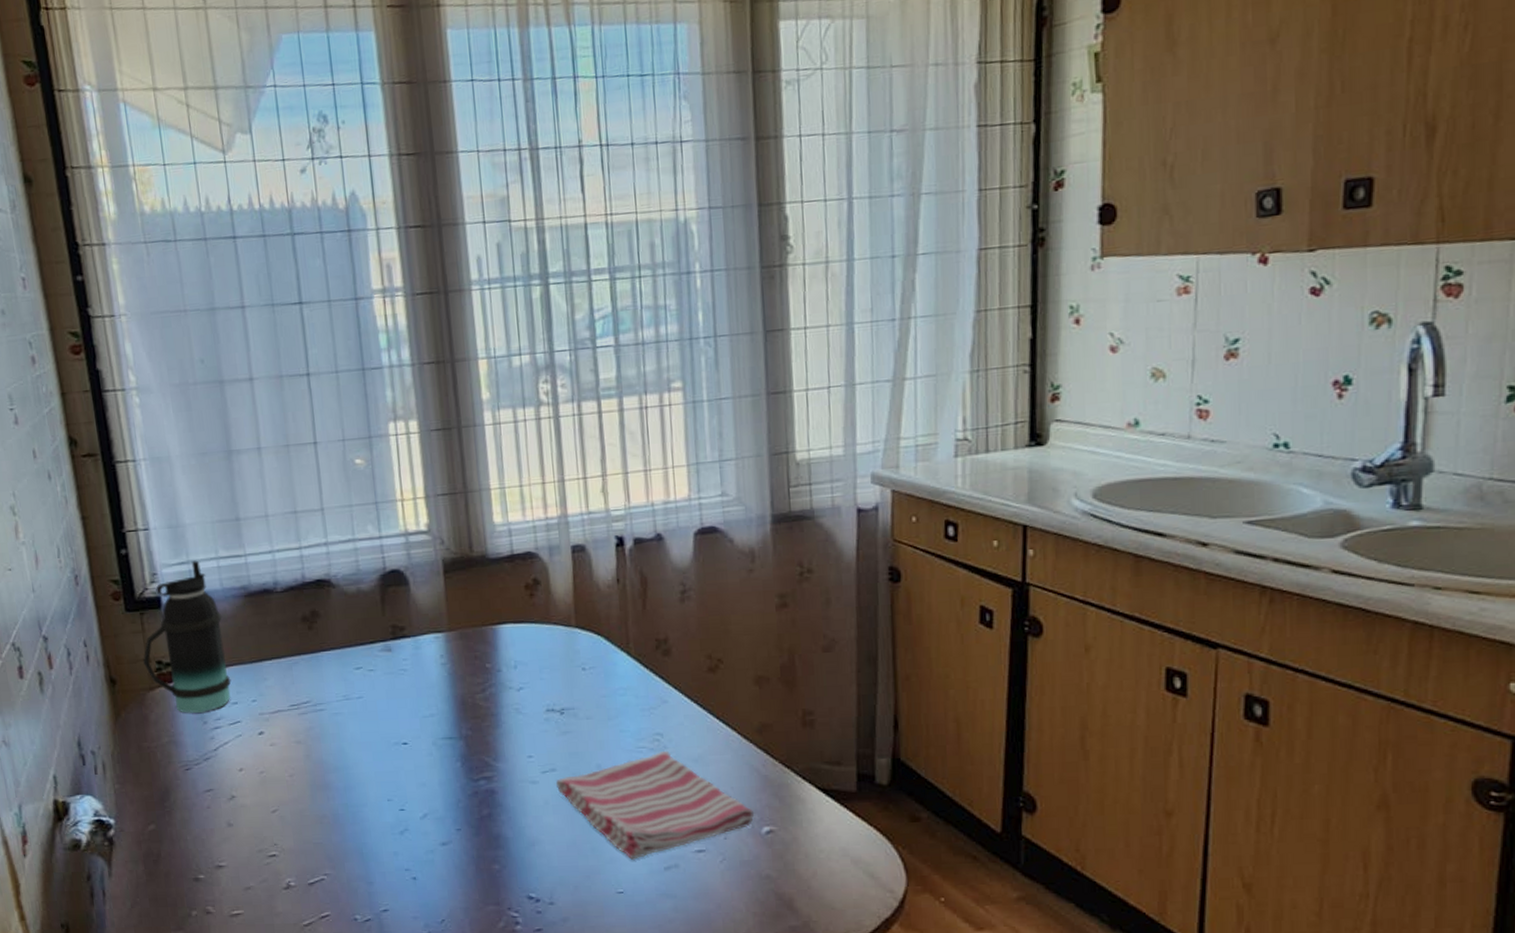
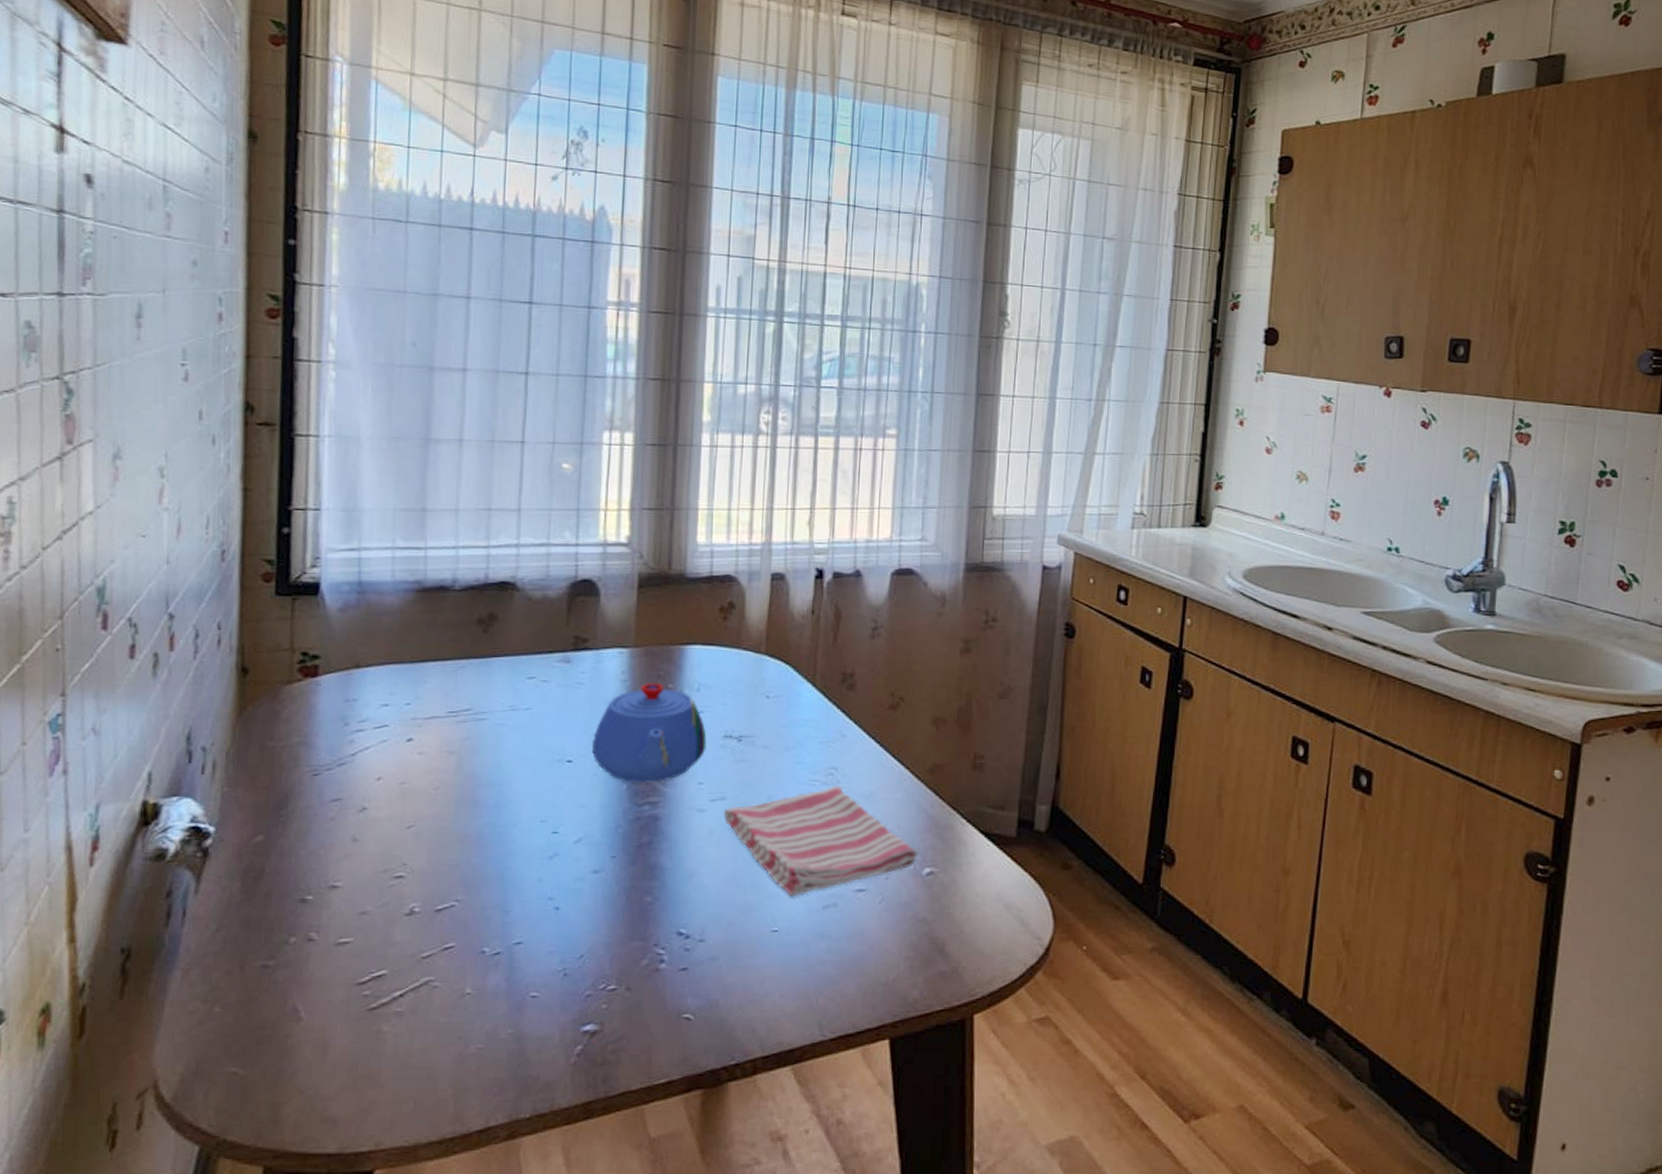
bottle: present [142,560,231,713] -> none [284,548,388,712]
teapot: none [423,663,531,760] -> present [592,682,707,783]

